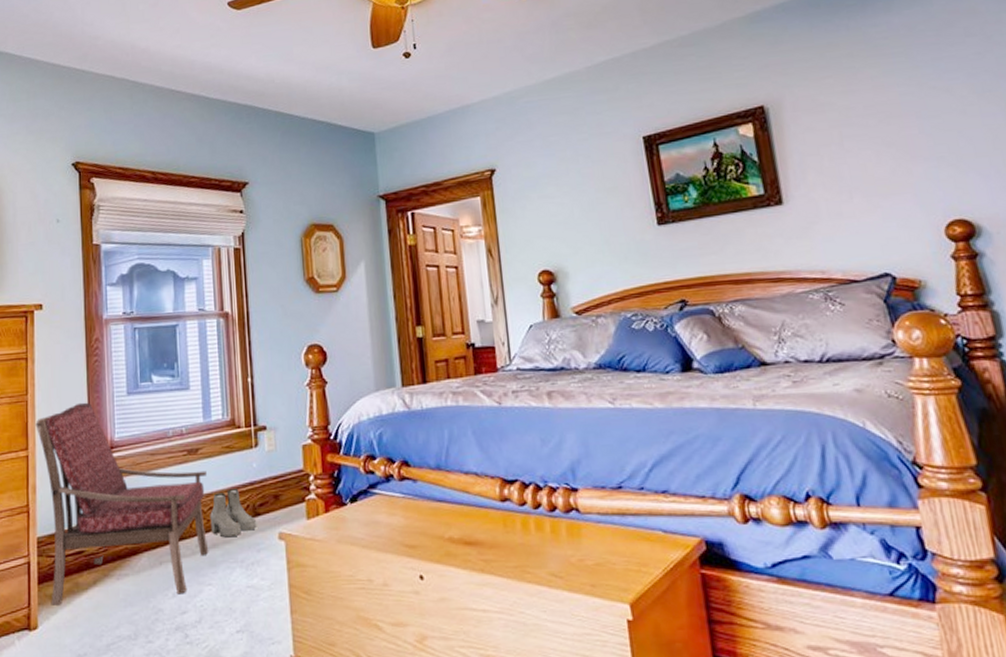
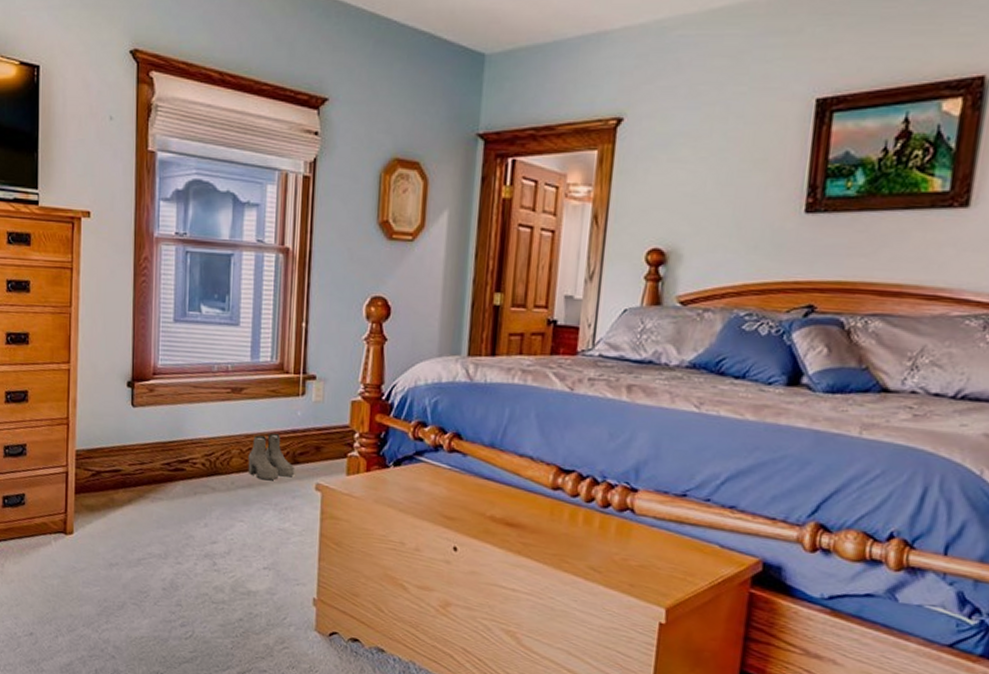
armchair: present [35,402,209,605] -> none [78,323,249,526]

